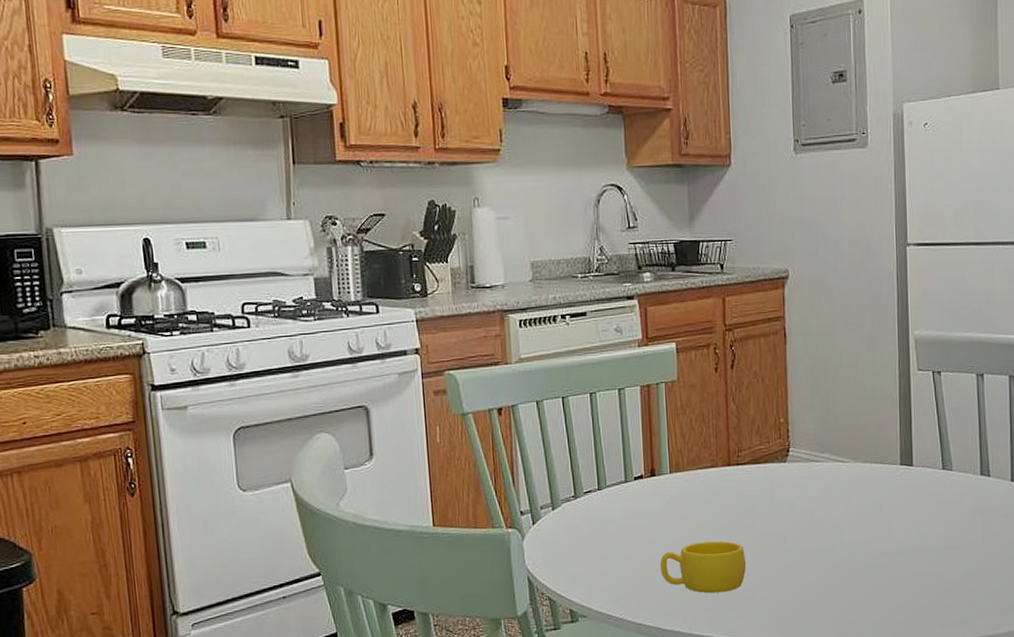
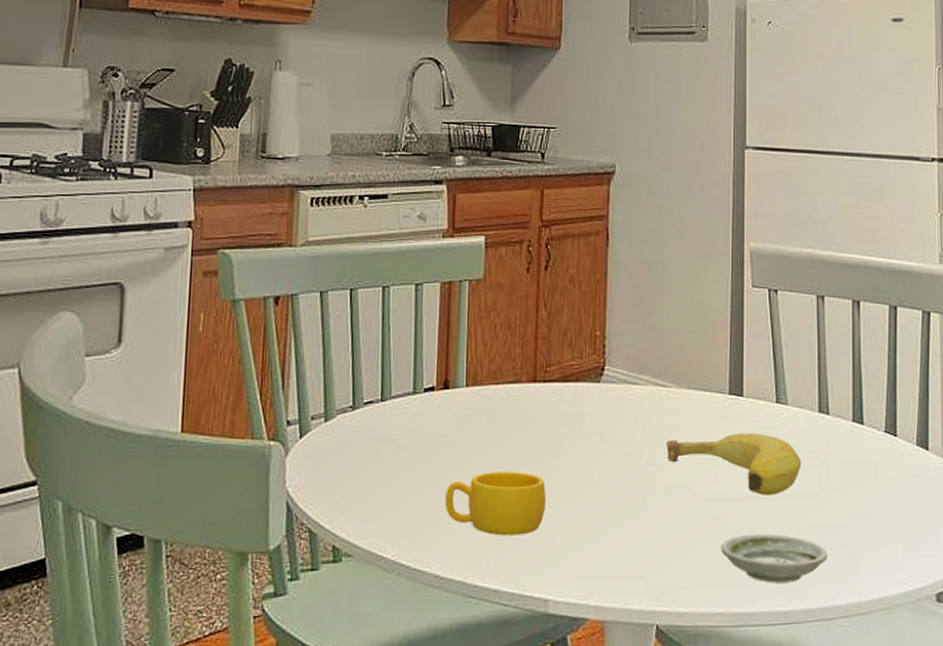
fruit: none [847,496,967,548] -> present [666,433,802,495]
saucer: none [898,578,991,619] -> present [721,533,828,583]

